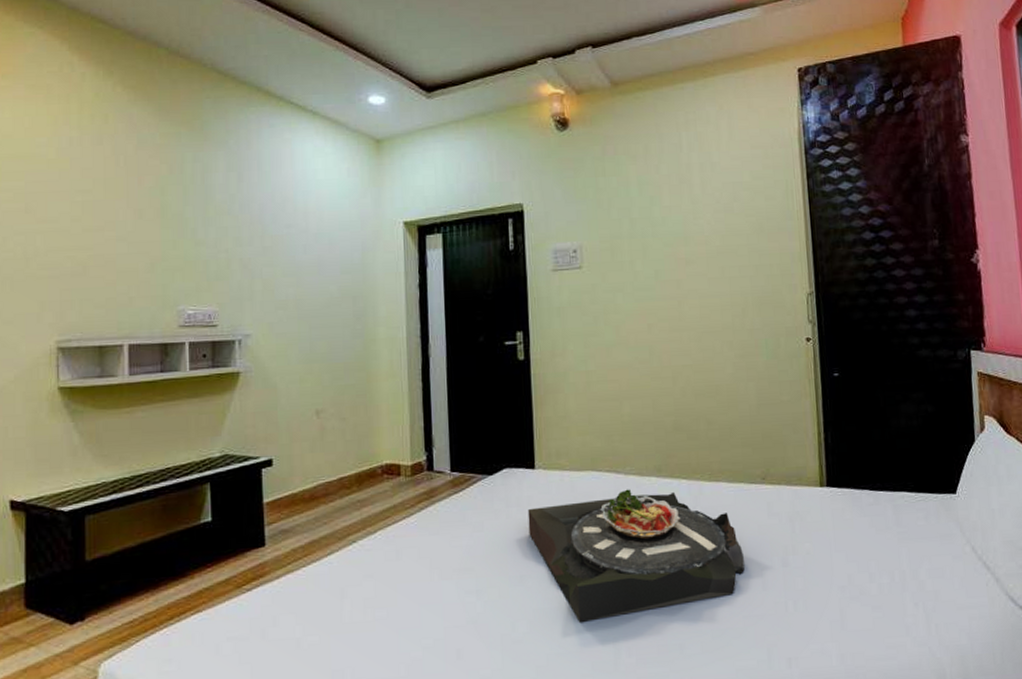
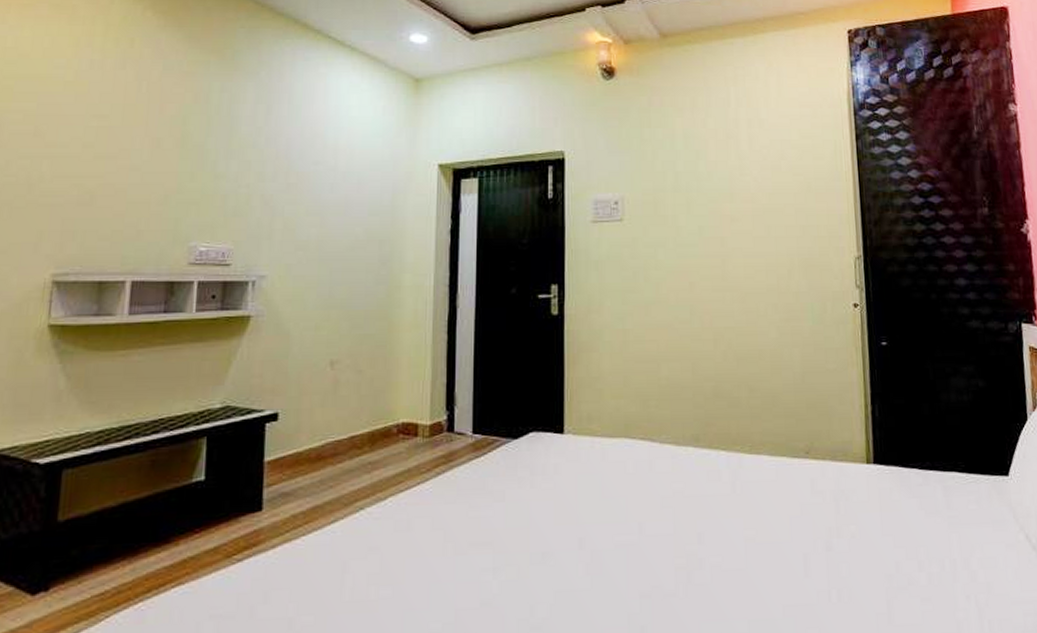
serving tray: present [527,489,745,622] -> none [554,459,786,608]

